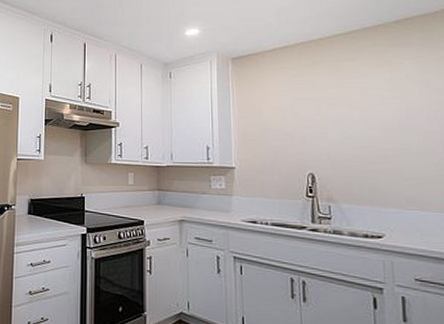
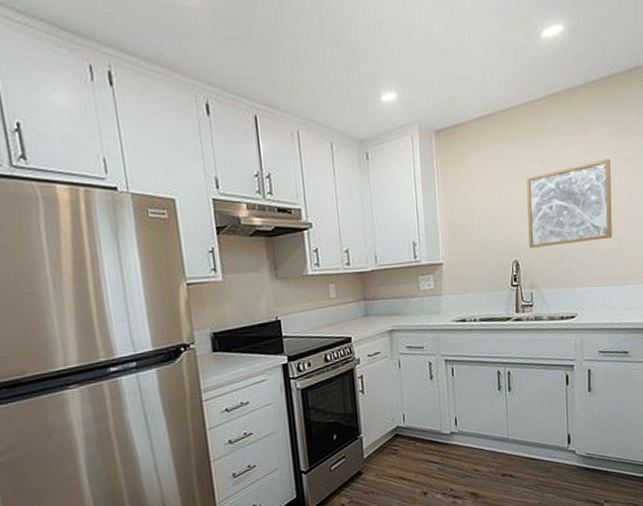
wall art: none [322,89,425,164] -> present [526,159,612,248]

